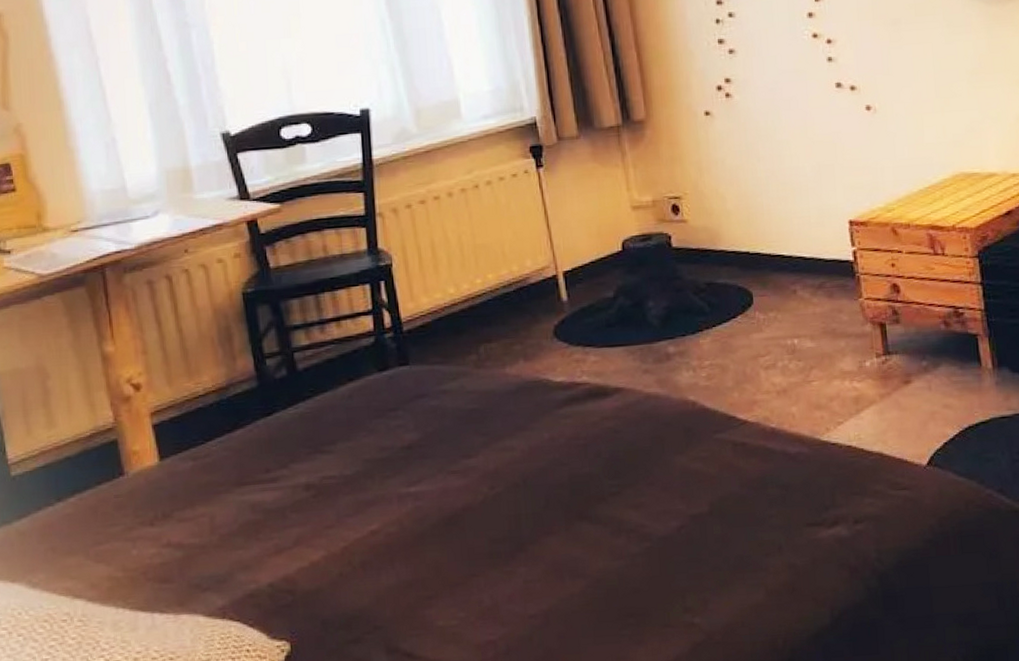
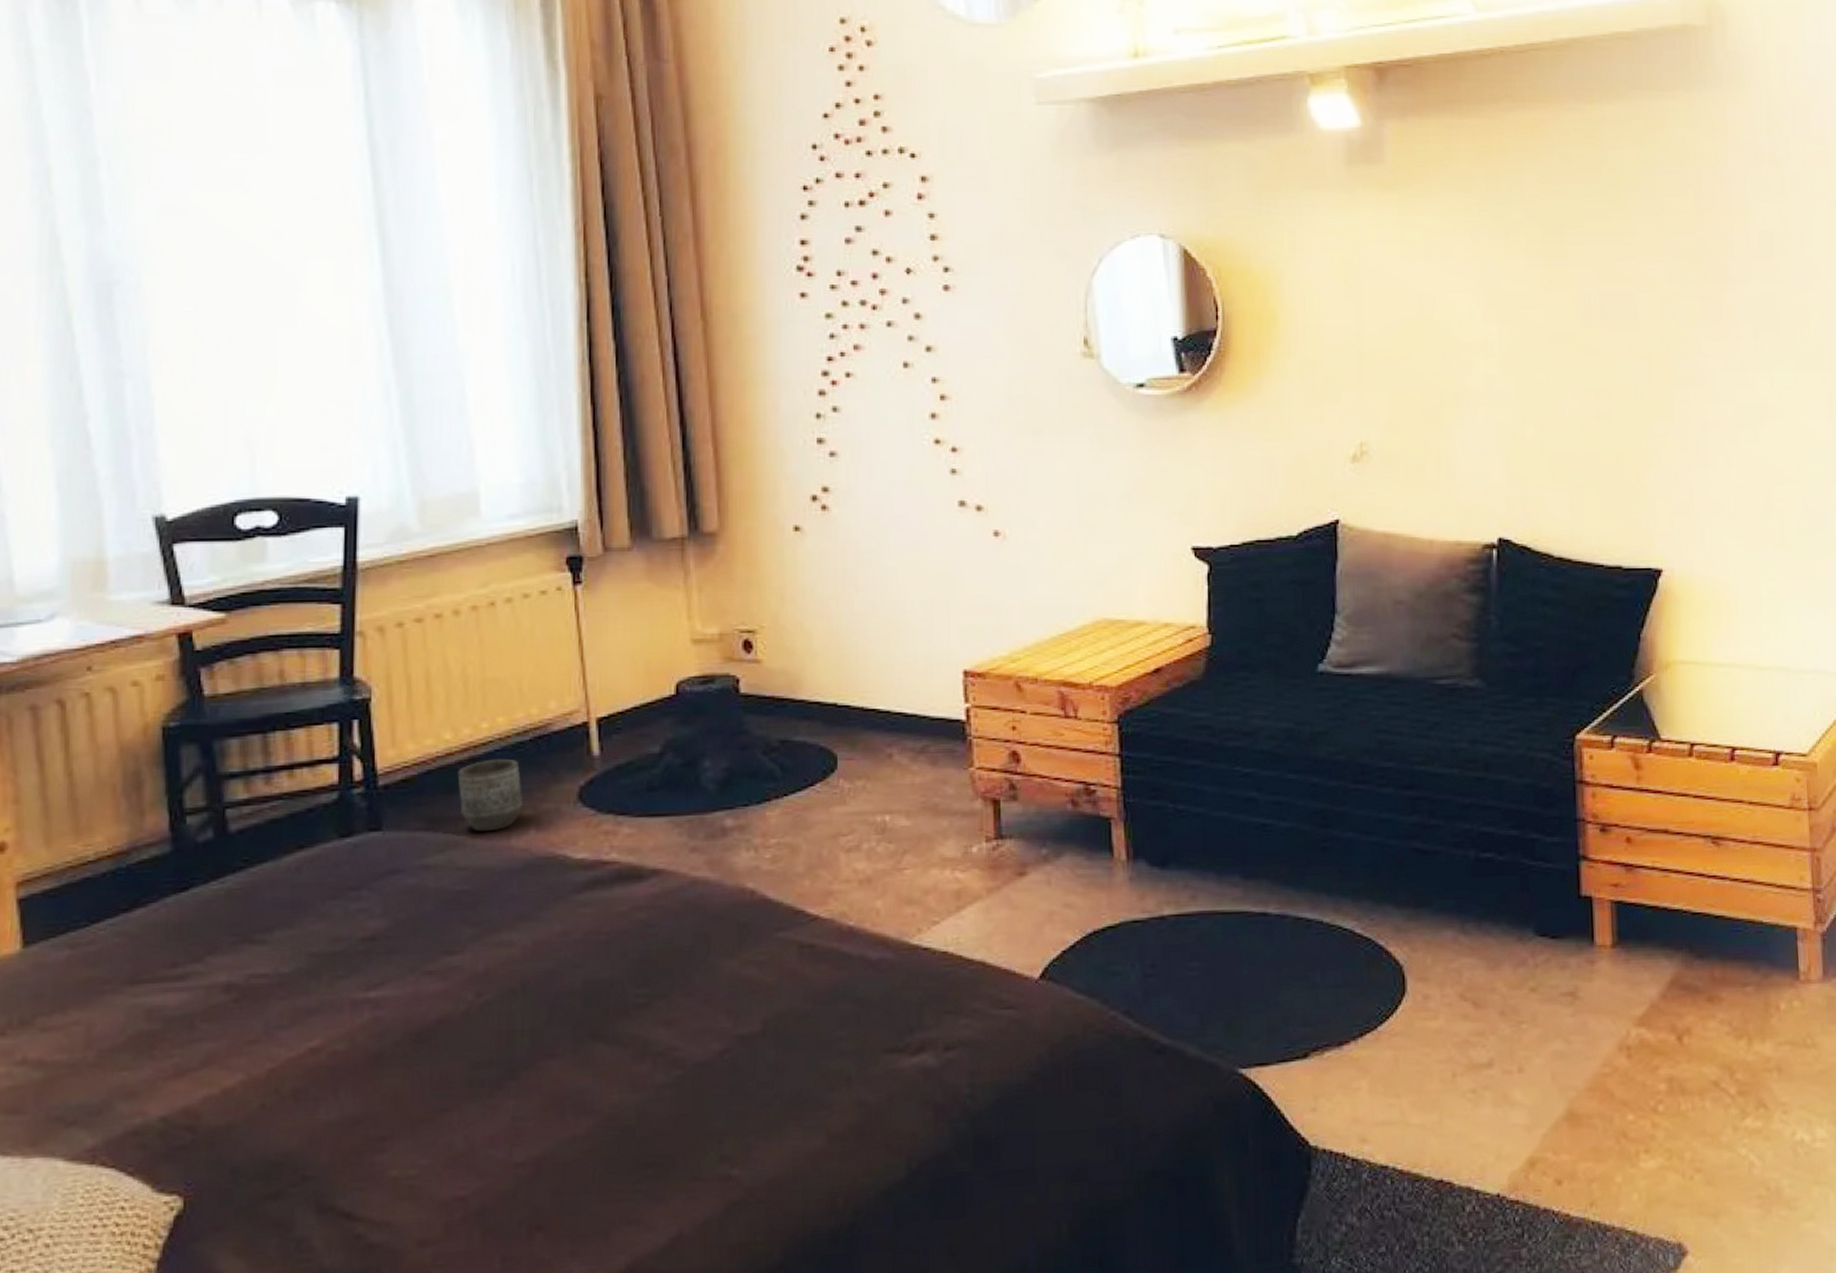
planter: none [461,306,512,364] -> present [457,758,522,832]

